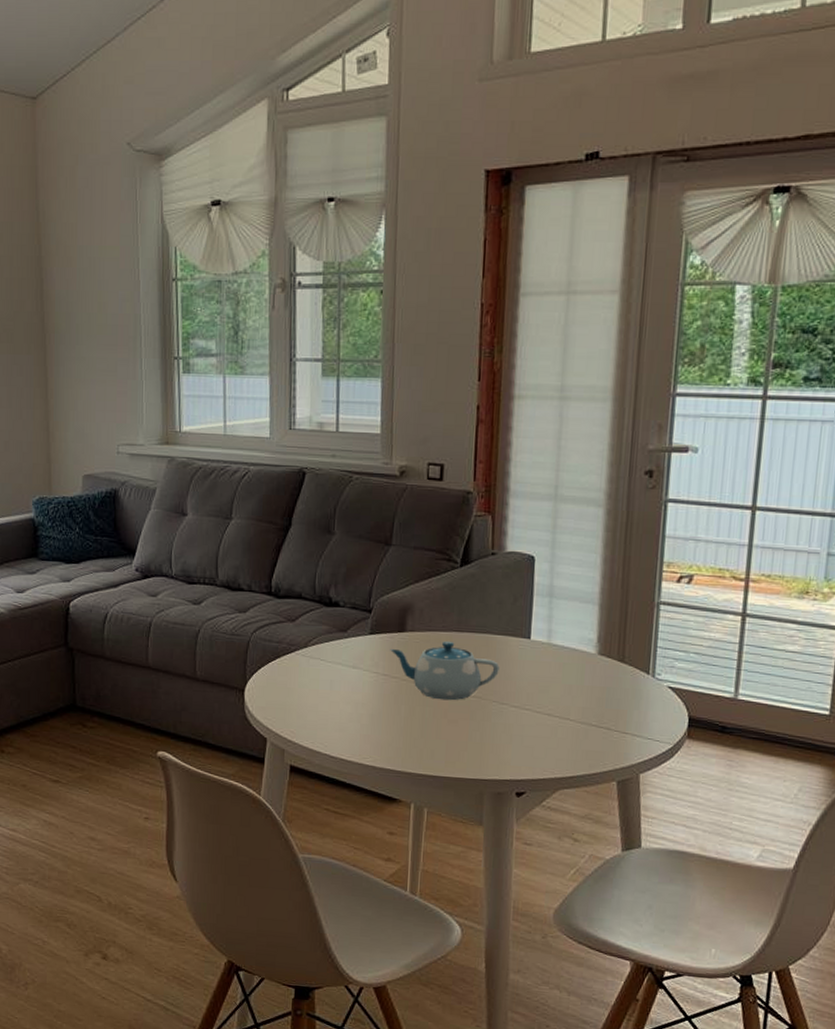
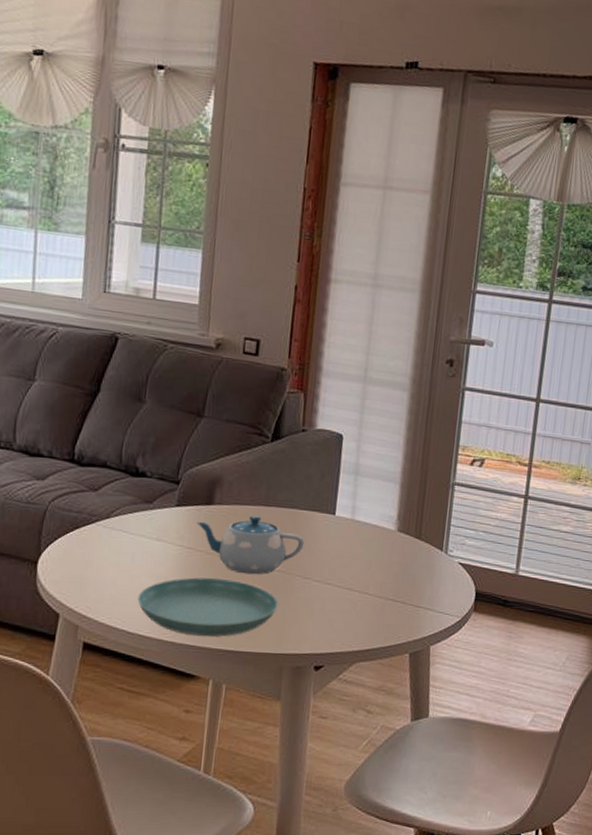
saucer: none [337,703,476,762] -> present [137,577,278,637]

